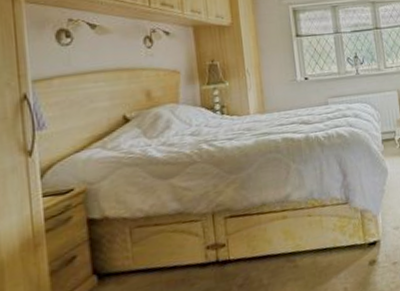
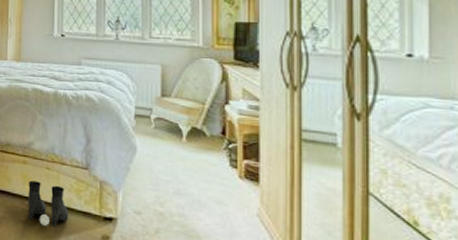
boots: none [291,228,337,276] -> present [28,180,69,228]

